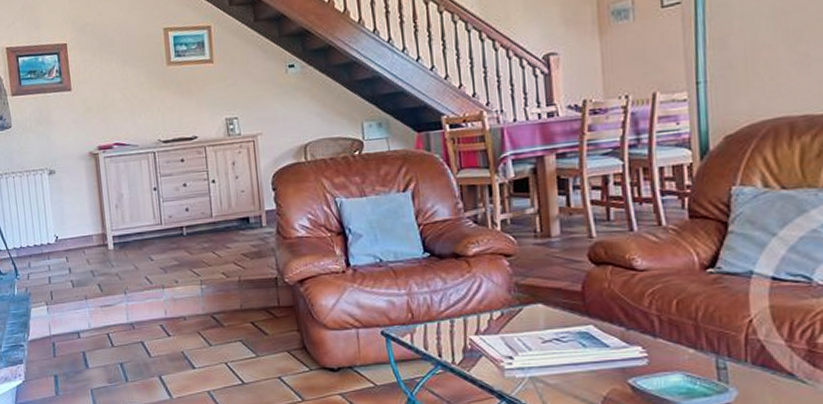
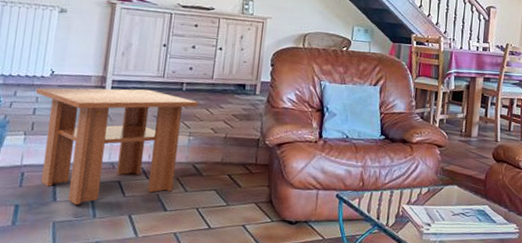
coffee table: none [47,240,203,370] -> present [36,88,198,205]

